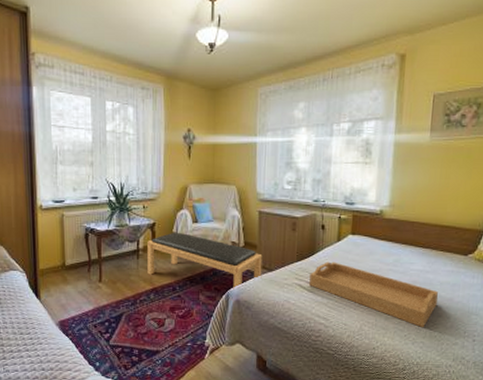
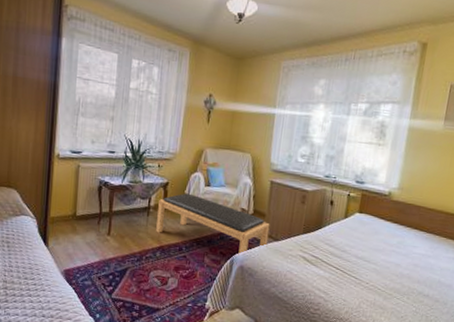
serving tray: present [309,262,438,328] -> none [313,237,438,311]

